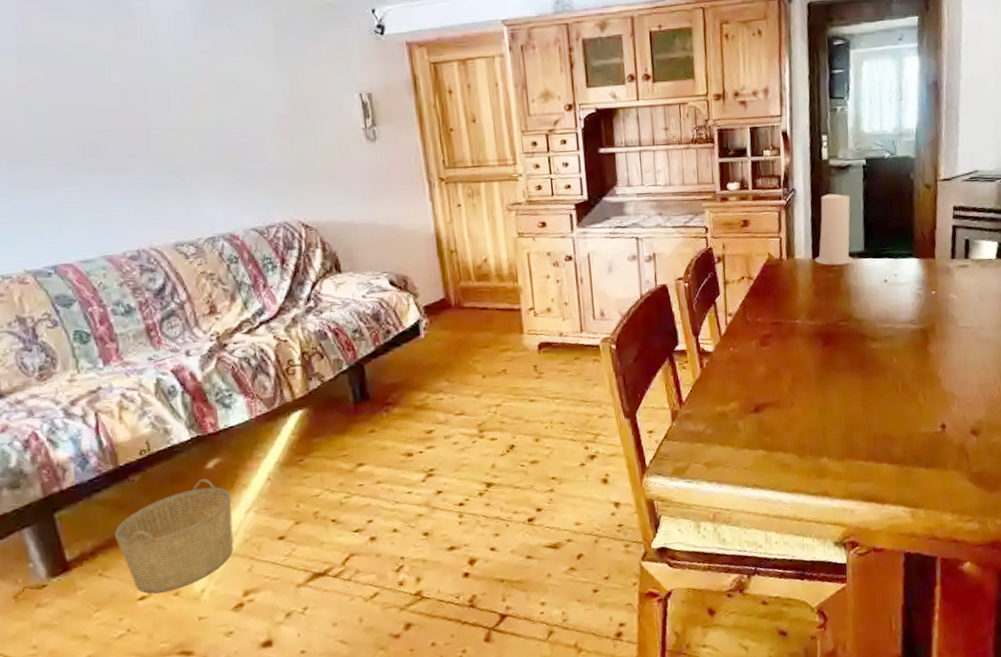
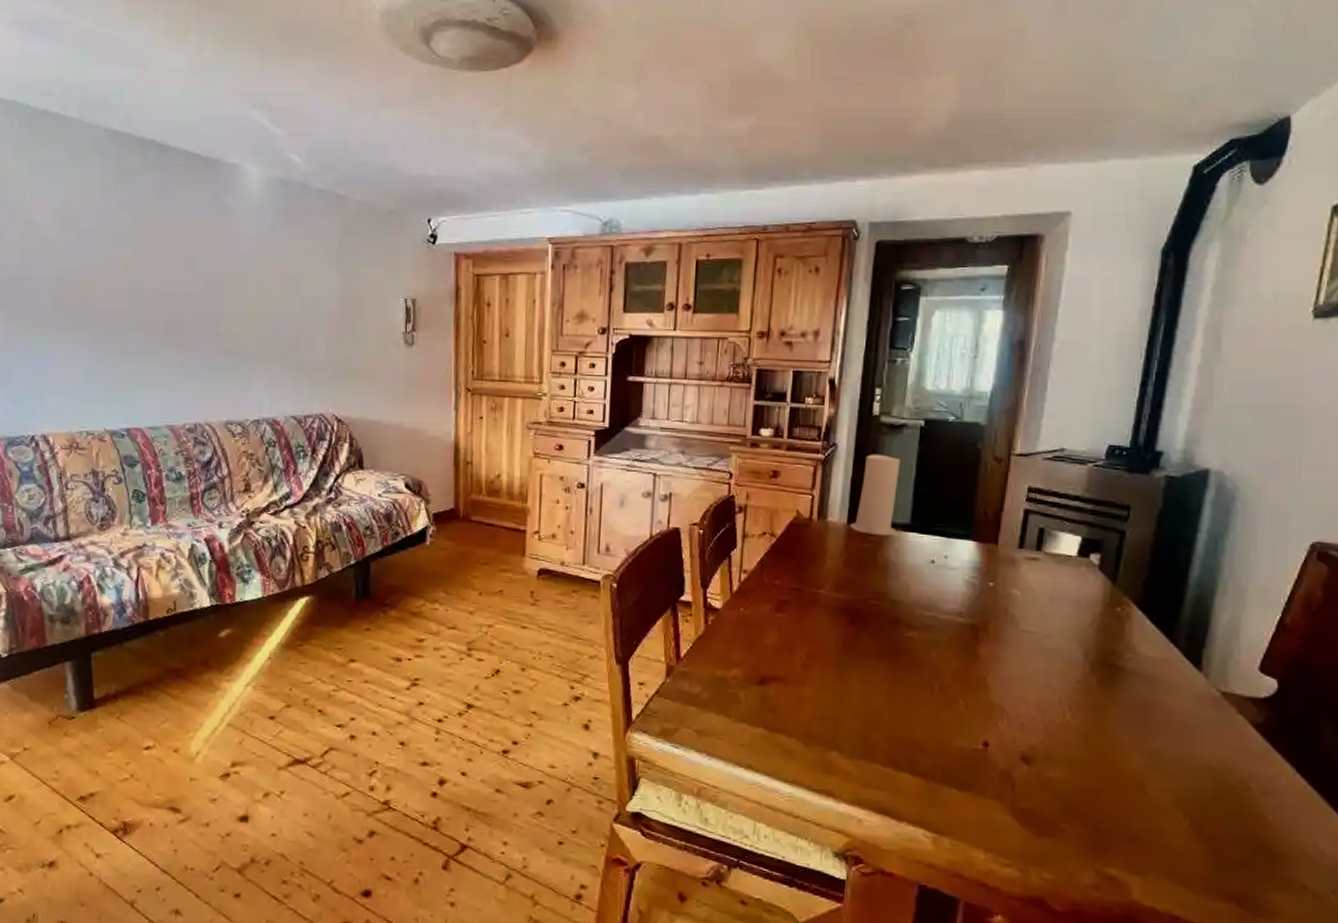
basket: present [114,478,234,594] -> none [134,645,236,747]

